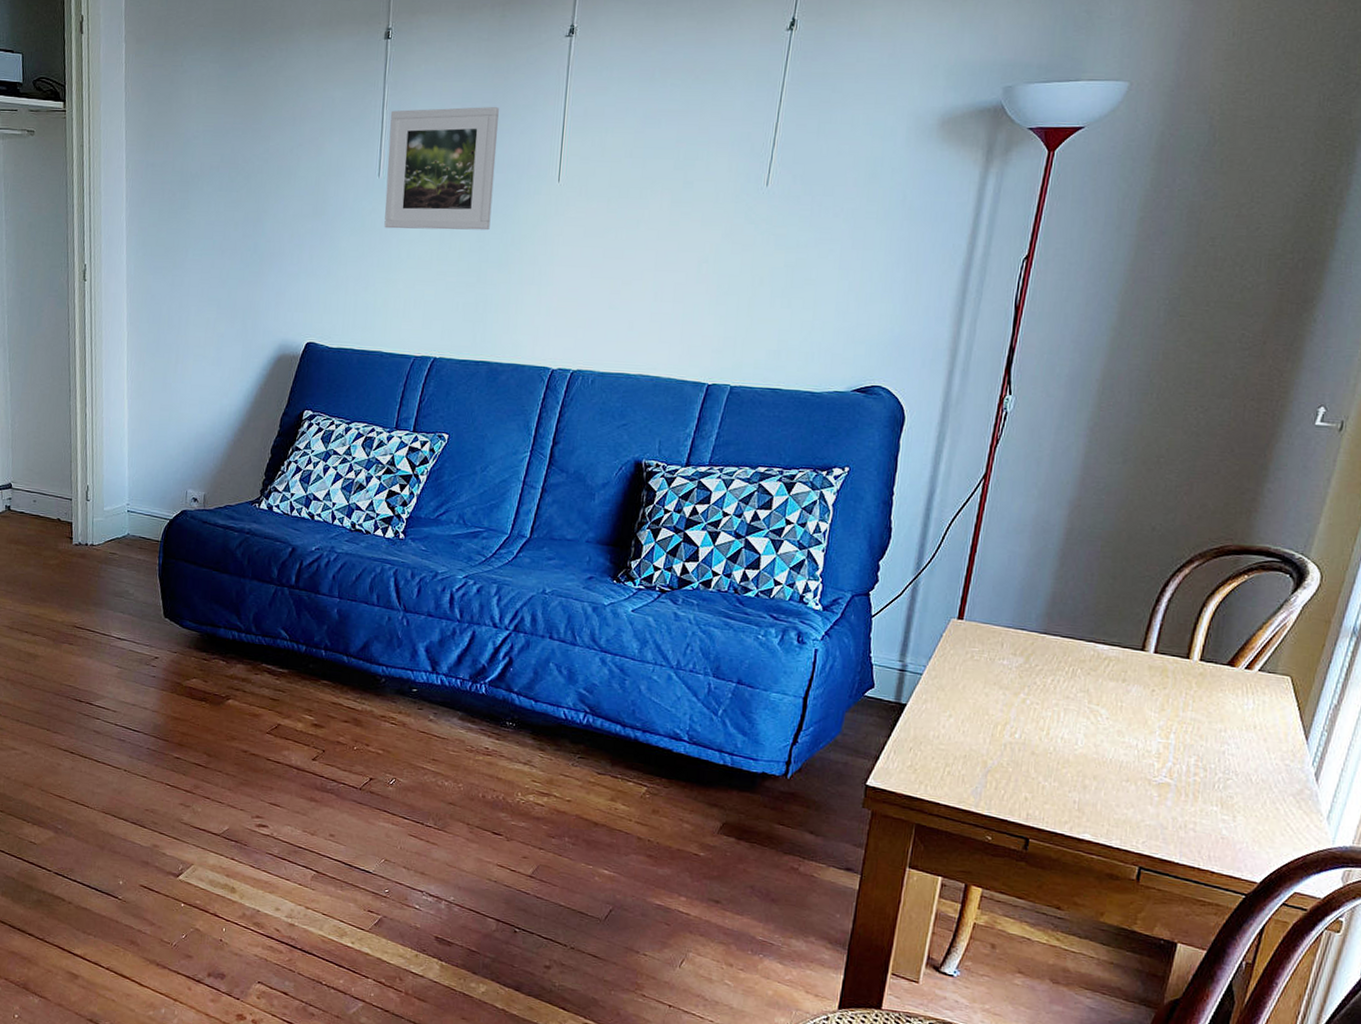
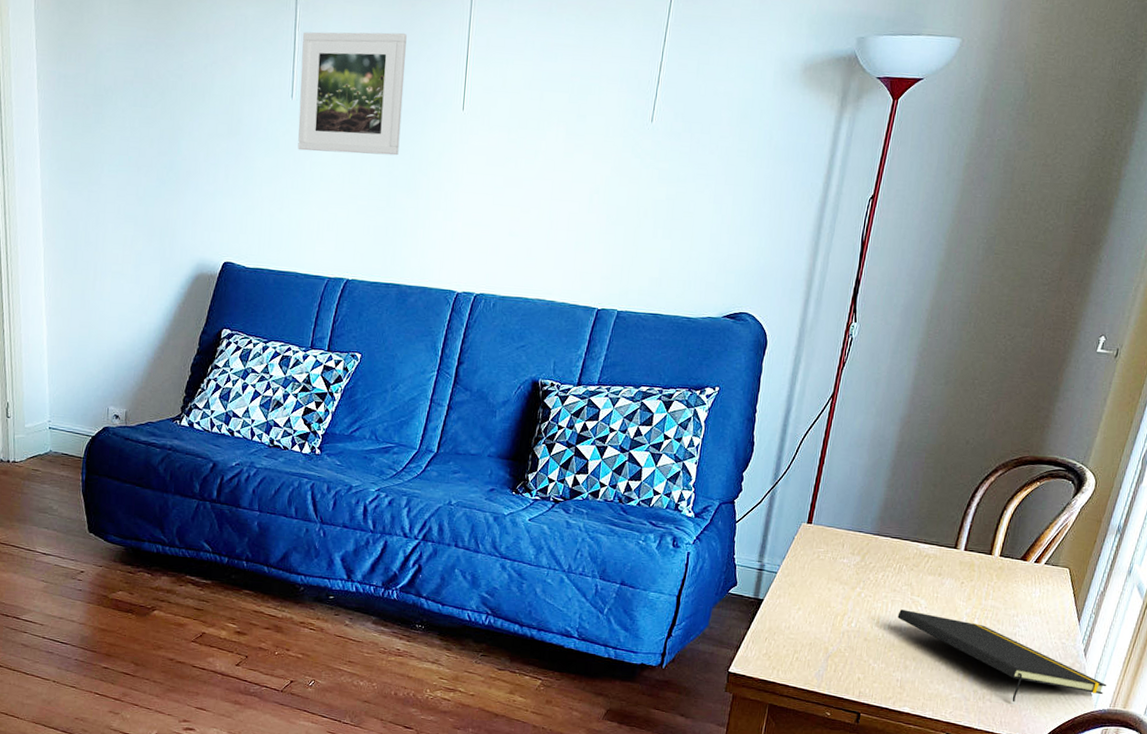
notepad: none [1072,720,1347,833] -> present [897,609,1106,702]

